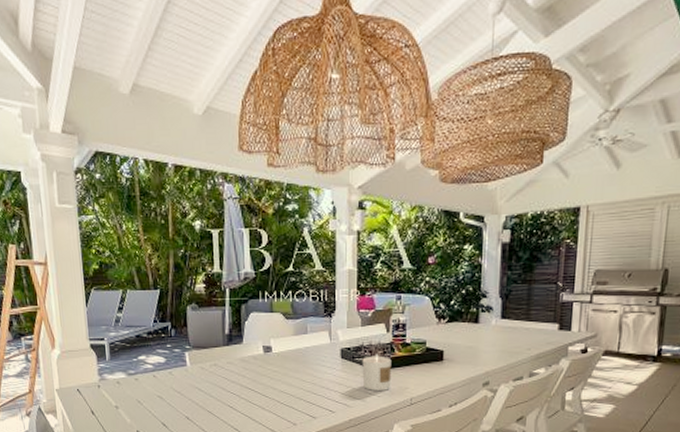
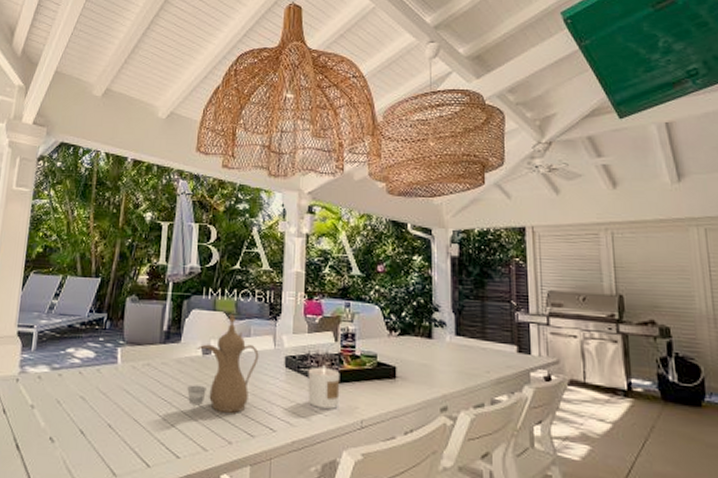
teapot: none [253,314,316,400] -> present [187,314,259,413]

